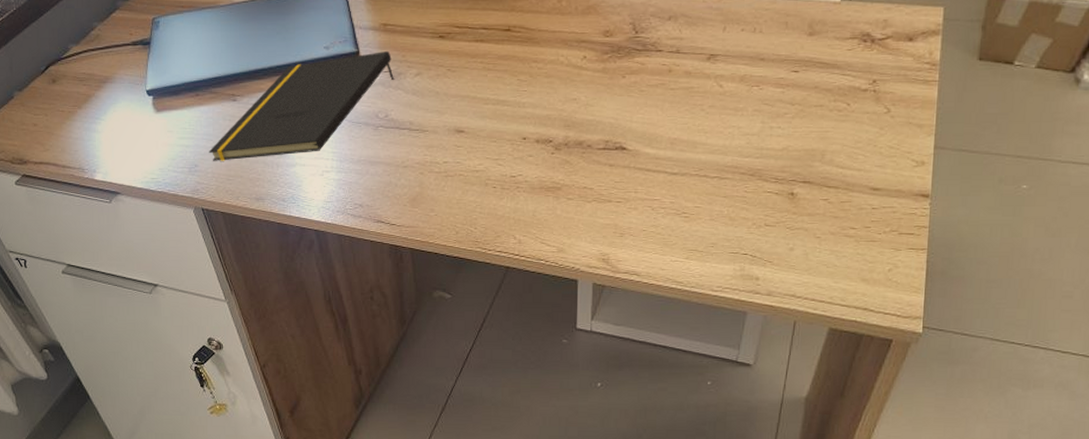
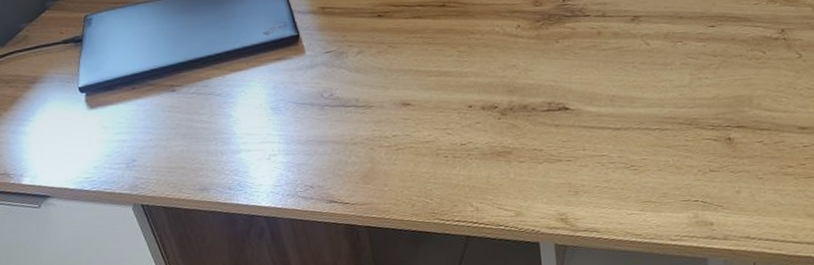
notepad: present [208,51,395,161] -> none [147,33,337,154]

